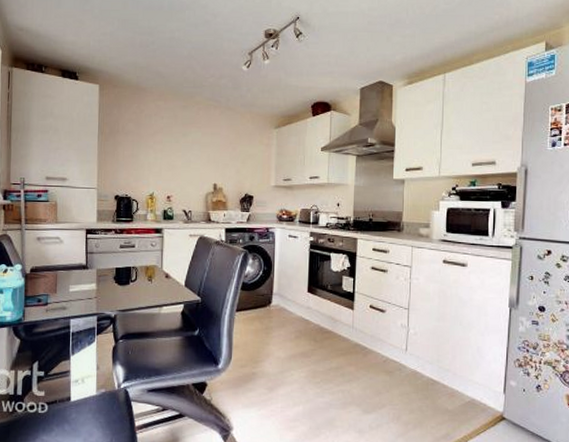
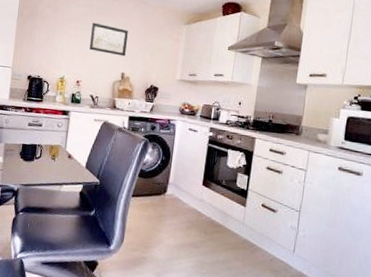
wall art: none [178,134,217,167] -> present [89,22,128,57]

